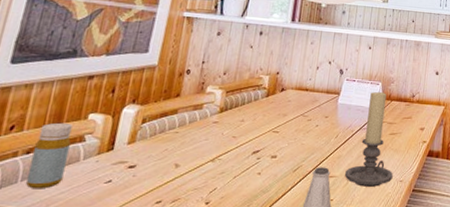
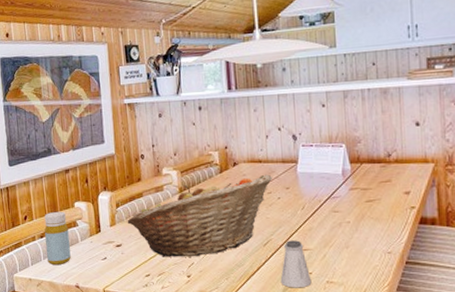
fruit basket: none [150,102,315,182] -> present [127,174,272,257]
candle holder: present [344,91,393,187] -> none [319,154,378,259]

